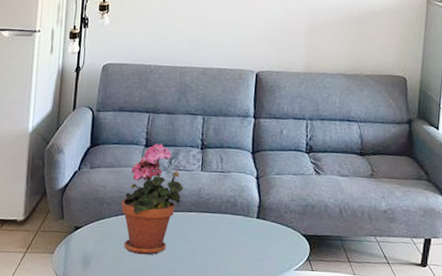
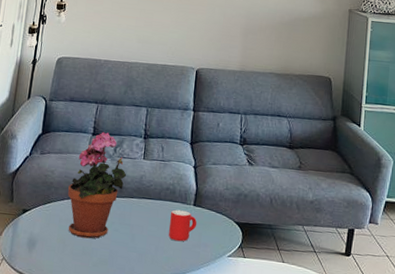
mug: none [231,223,261,256] -> present [169,209,197,242]

